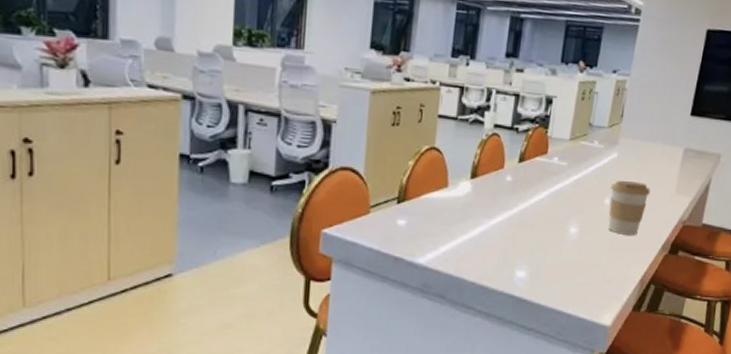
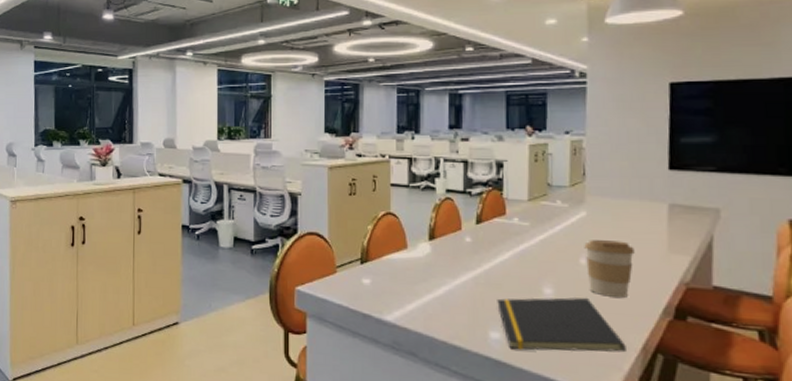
notepad: none [526,235,628,287] -> present [497,297,626,353]

